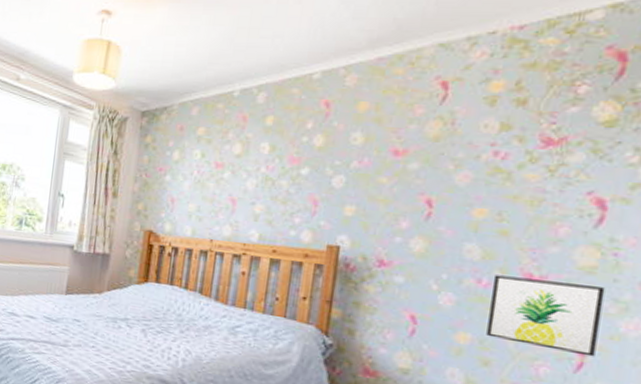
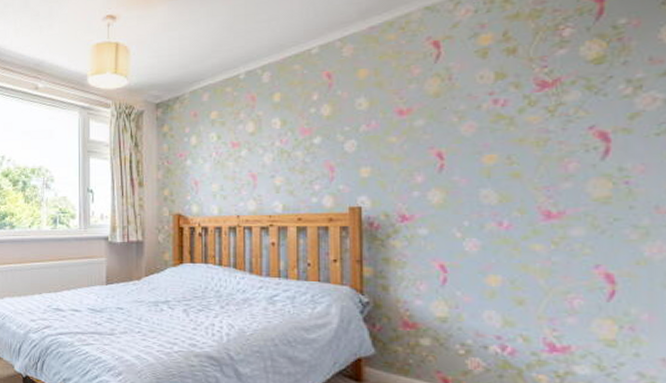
wall art: present [486,275,606,357] -> none [513,216,625,284]

